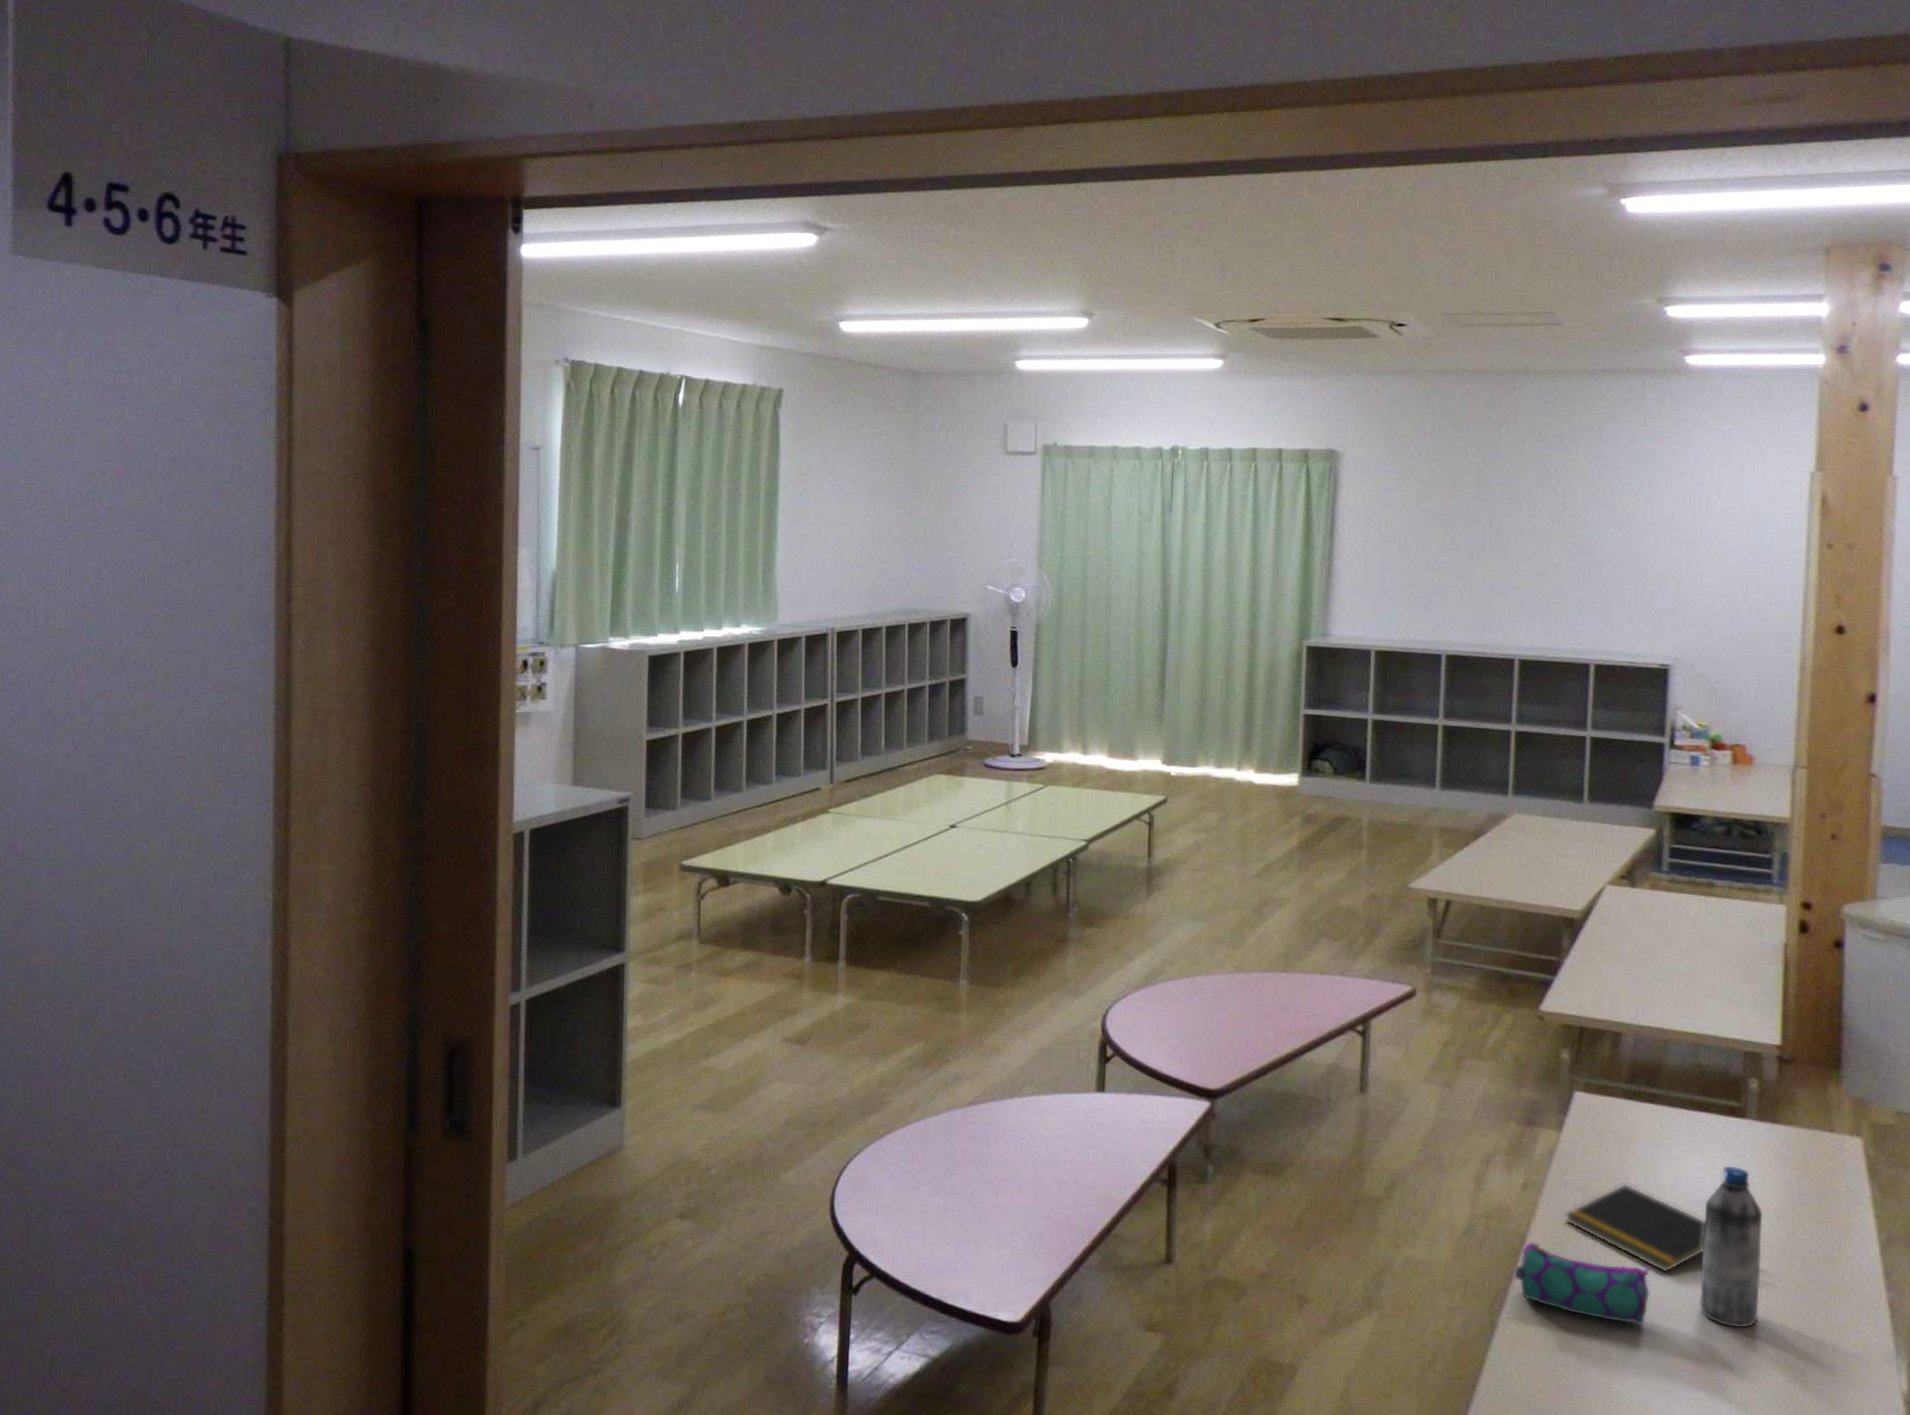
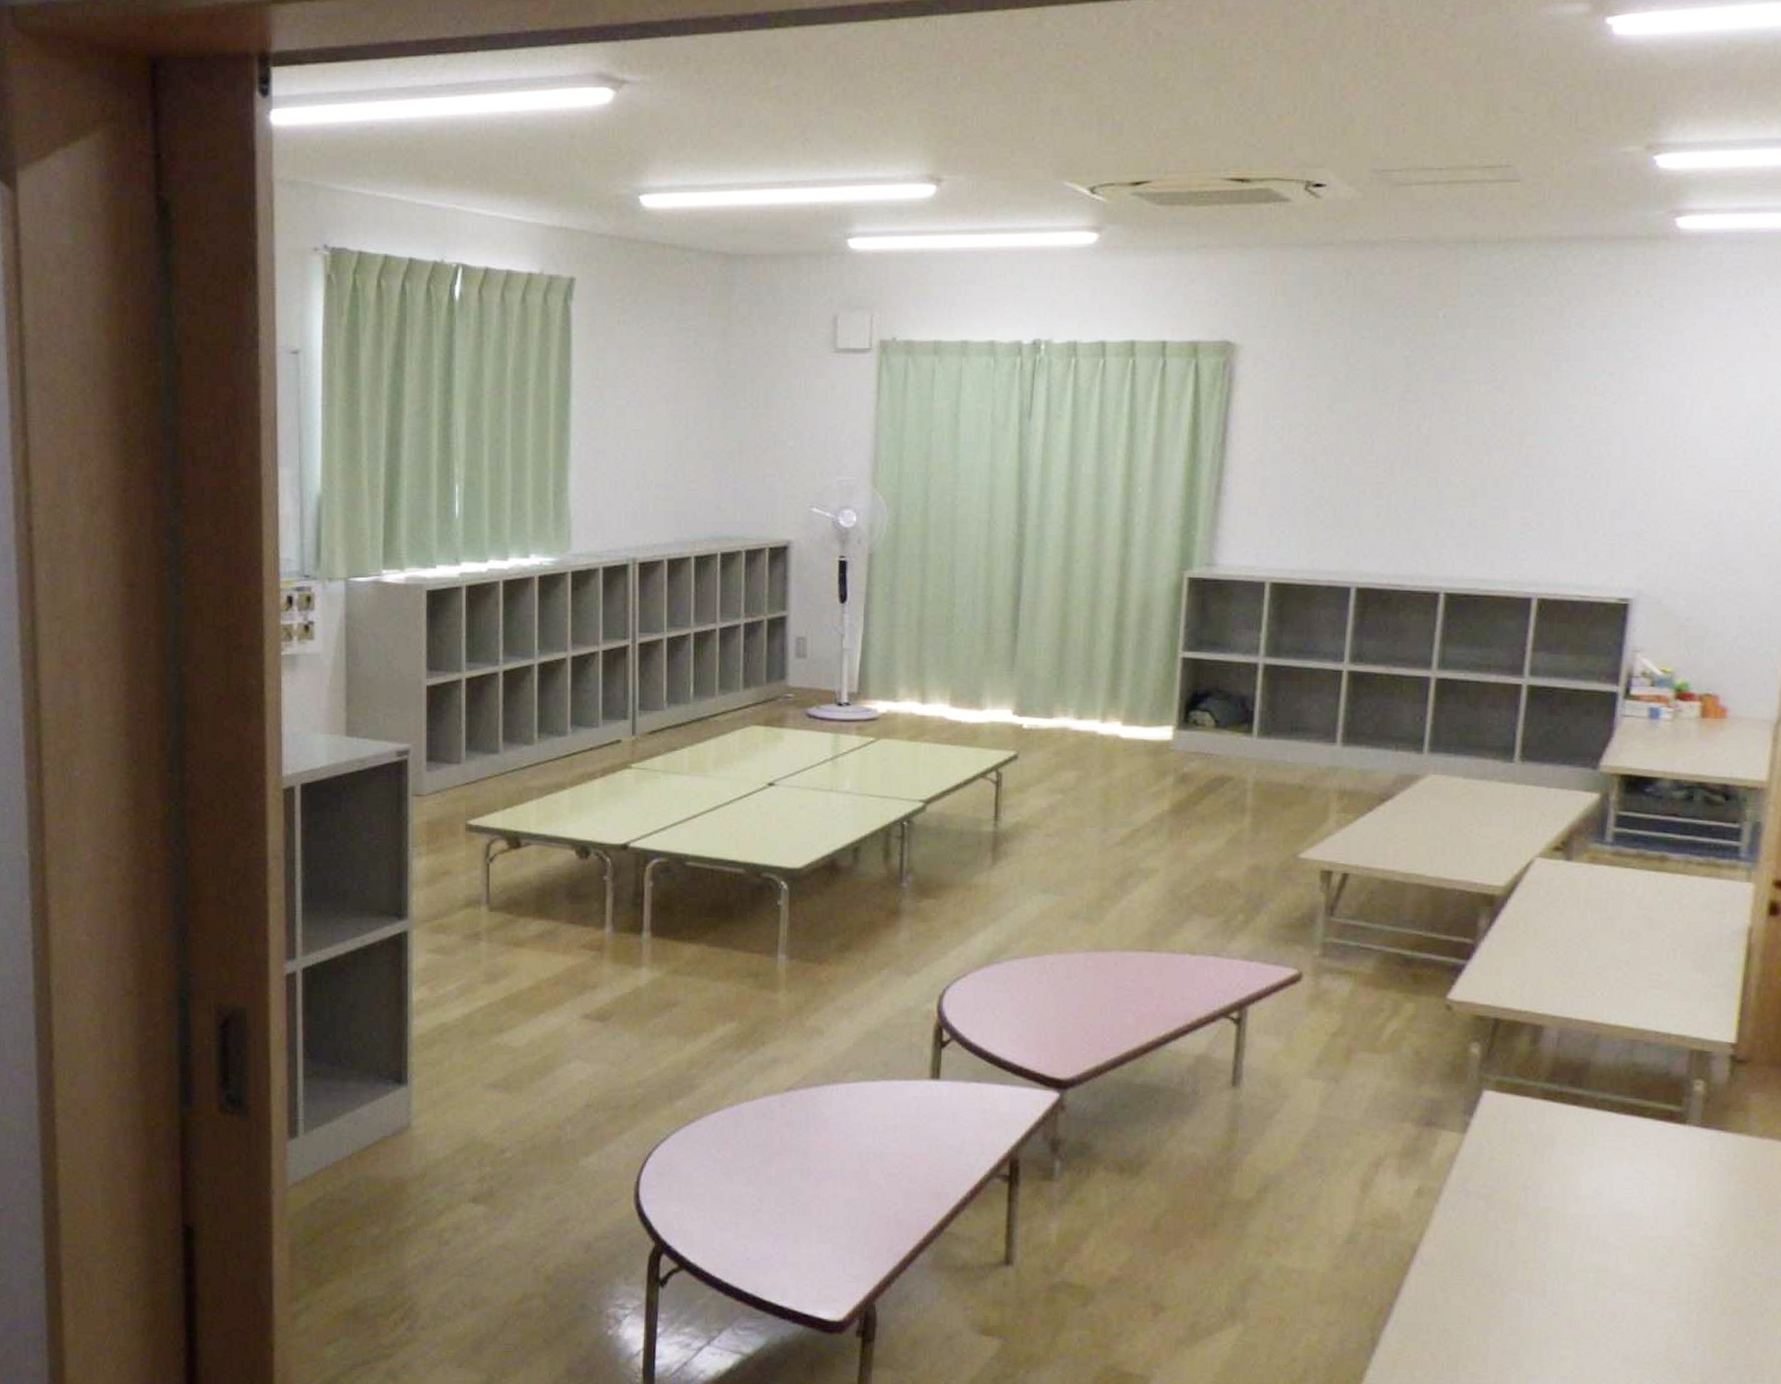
pencil case: present [1514,1241,1651,1326] -> none [1401,1253,1562,1348]
notepad: present [1564,1182,1705,1273] -> none [1464,1192,1630,1292]
water bottle: present [1699,1166,1763,1328] -> none [1616,1177,1699,1354]

